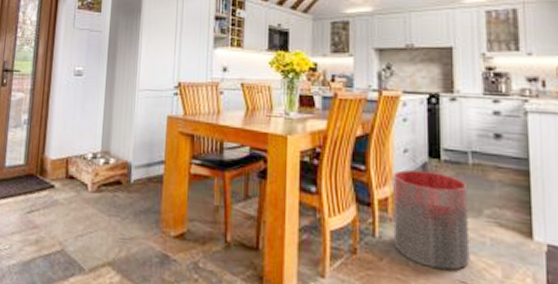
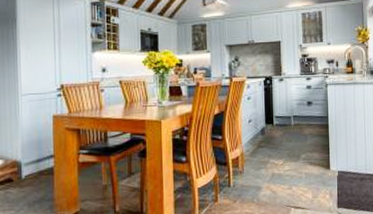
trash can: present [393,170,470,271] -> none [242,134,293,201]

